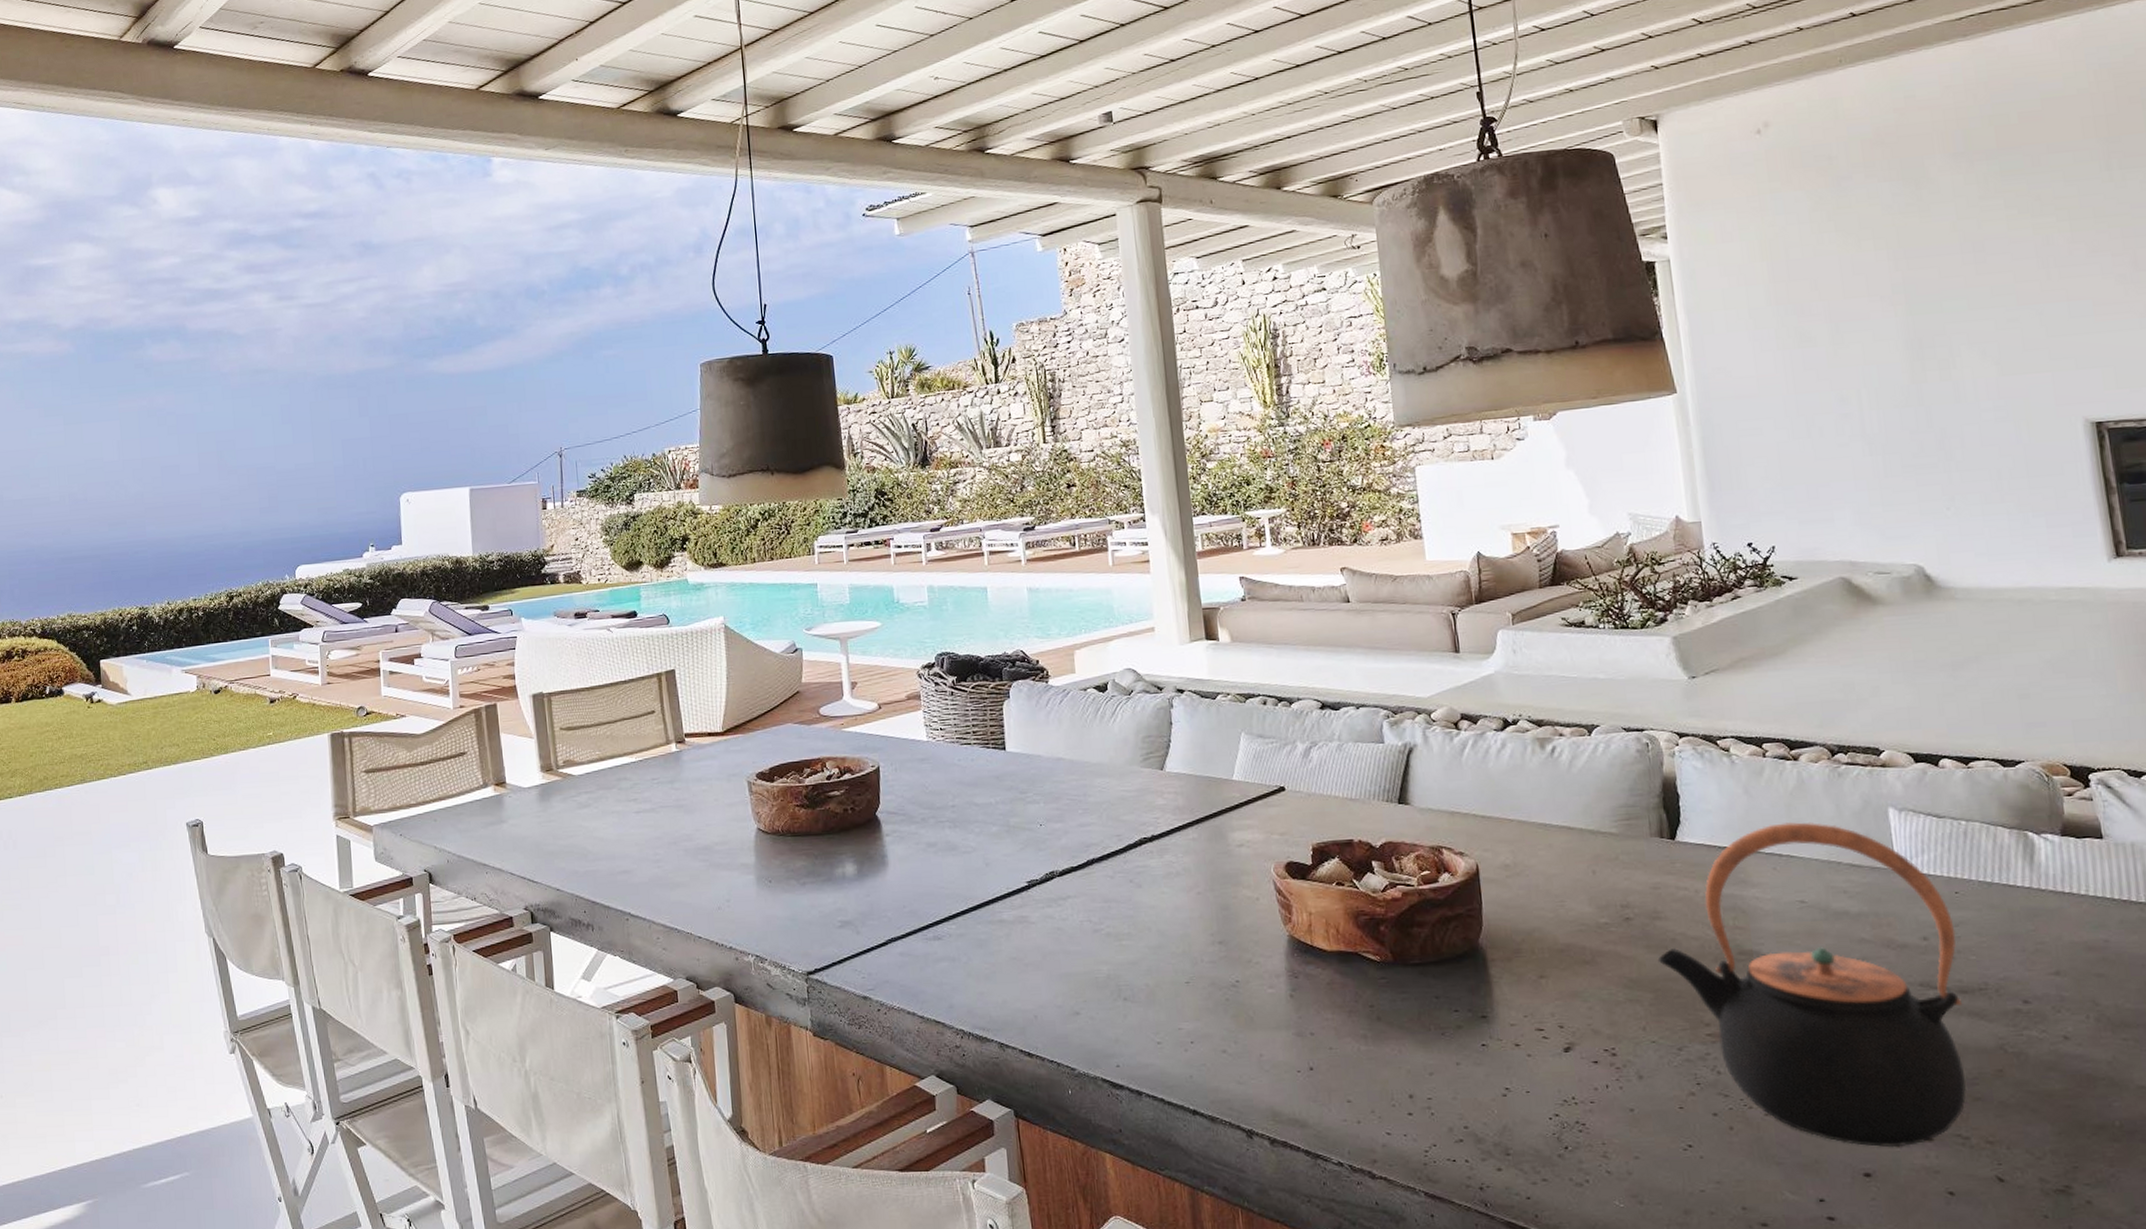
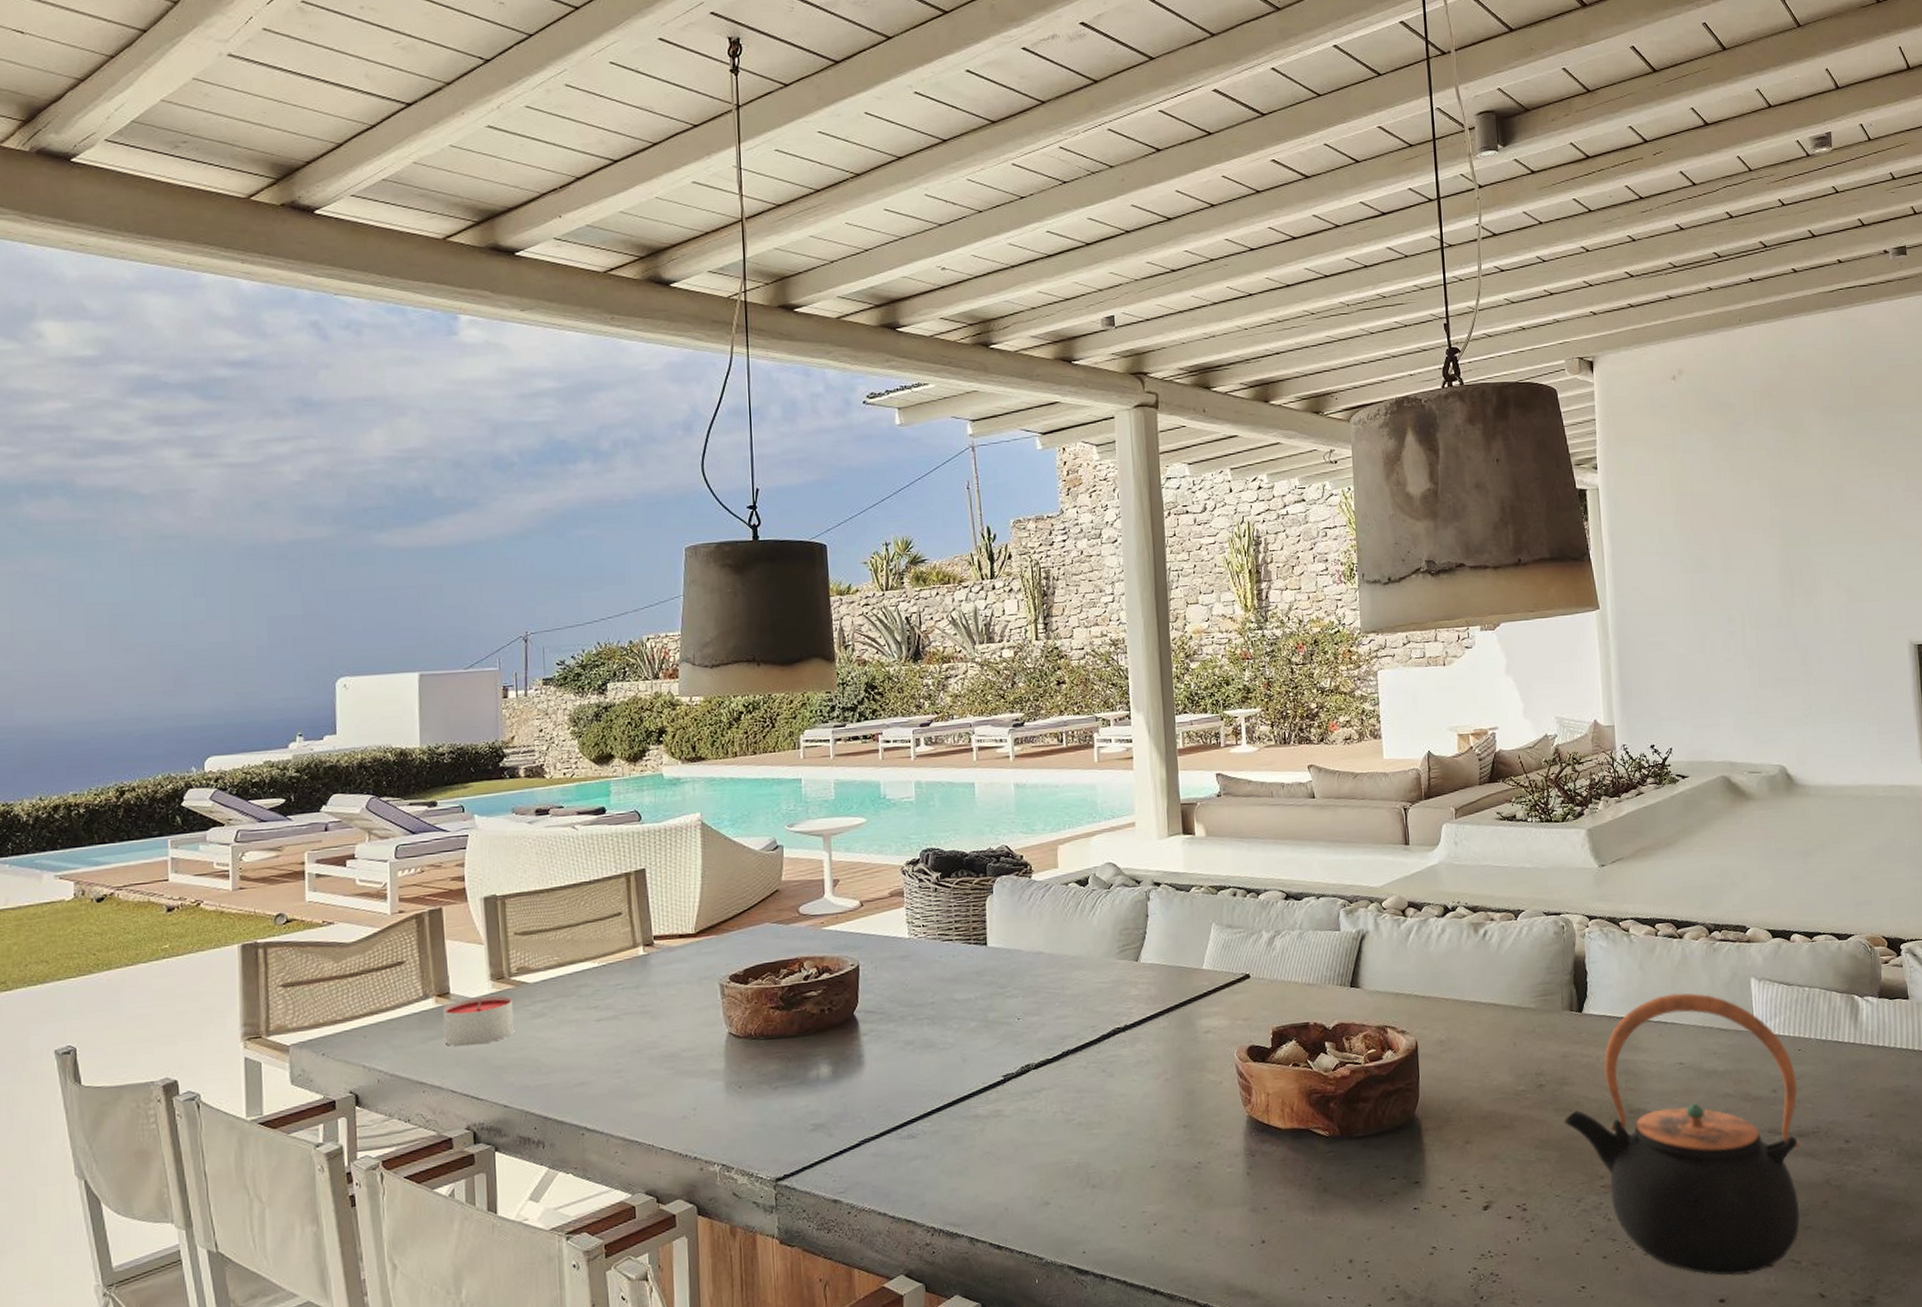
candle: none [501,786,563,833] -> present [443,995,514,1047]

